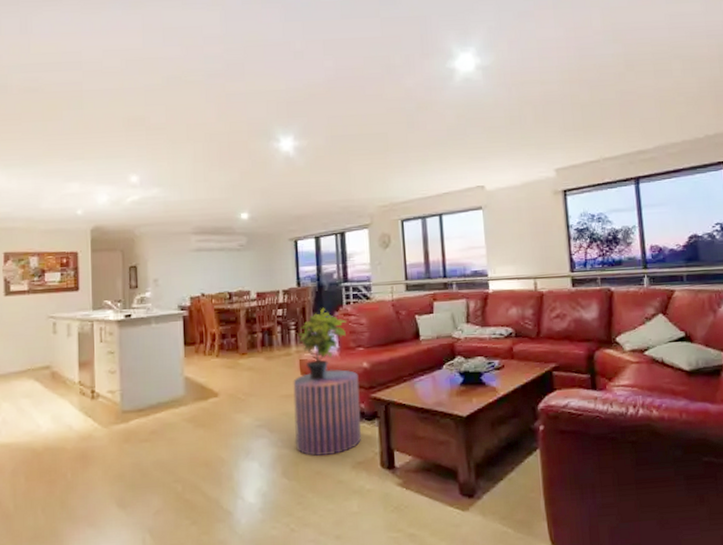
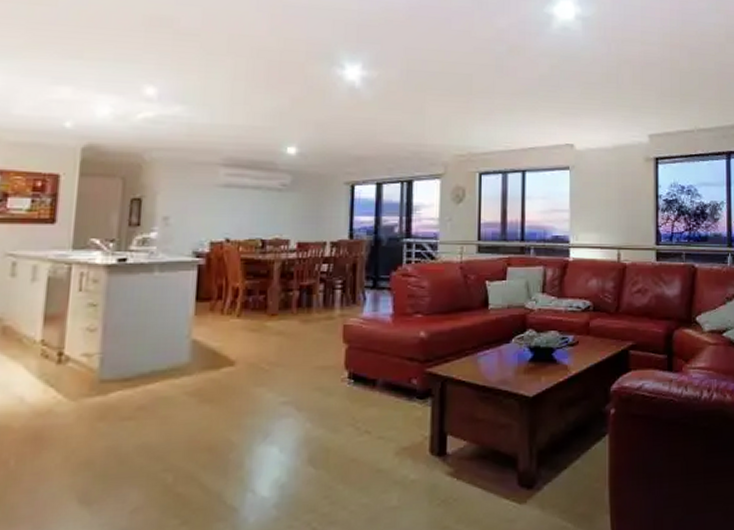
pouf: present [293,369,362,457] -> none [327,337,413,441]
potted plant: present [297,307,346,380] -> none [343,265,405,349]

